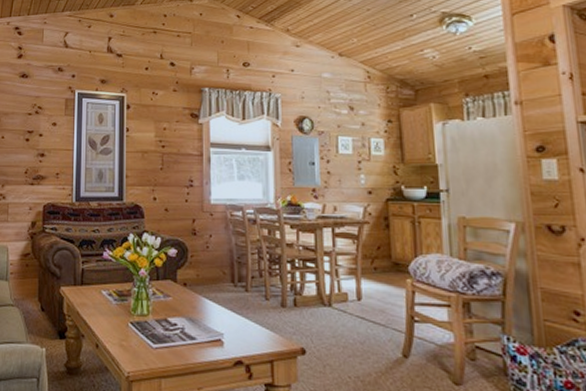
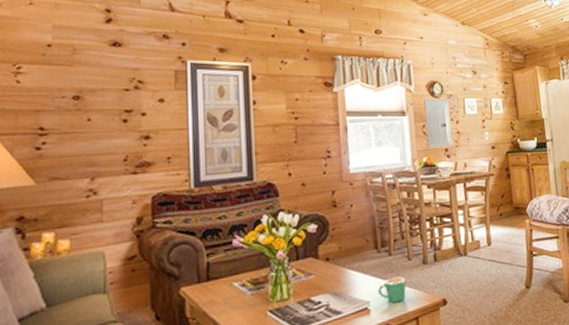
mug: none [232,314,263,341] -> present [378,276,407,303]

